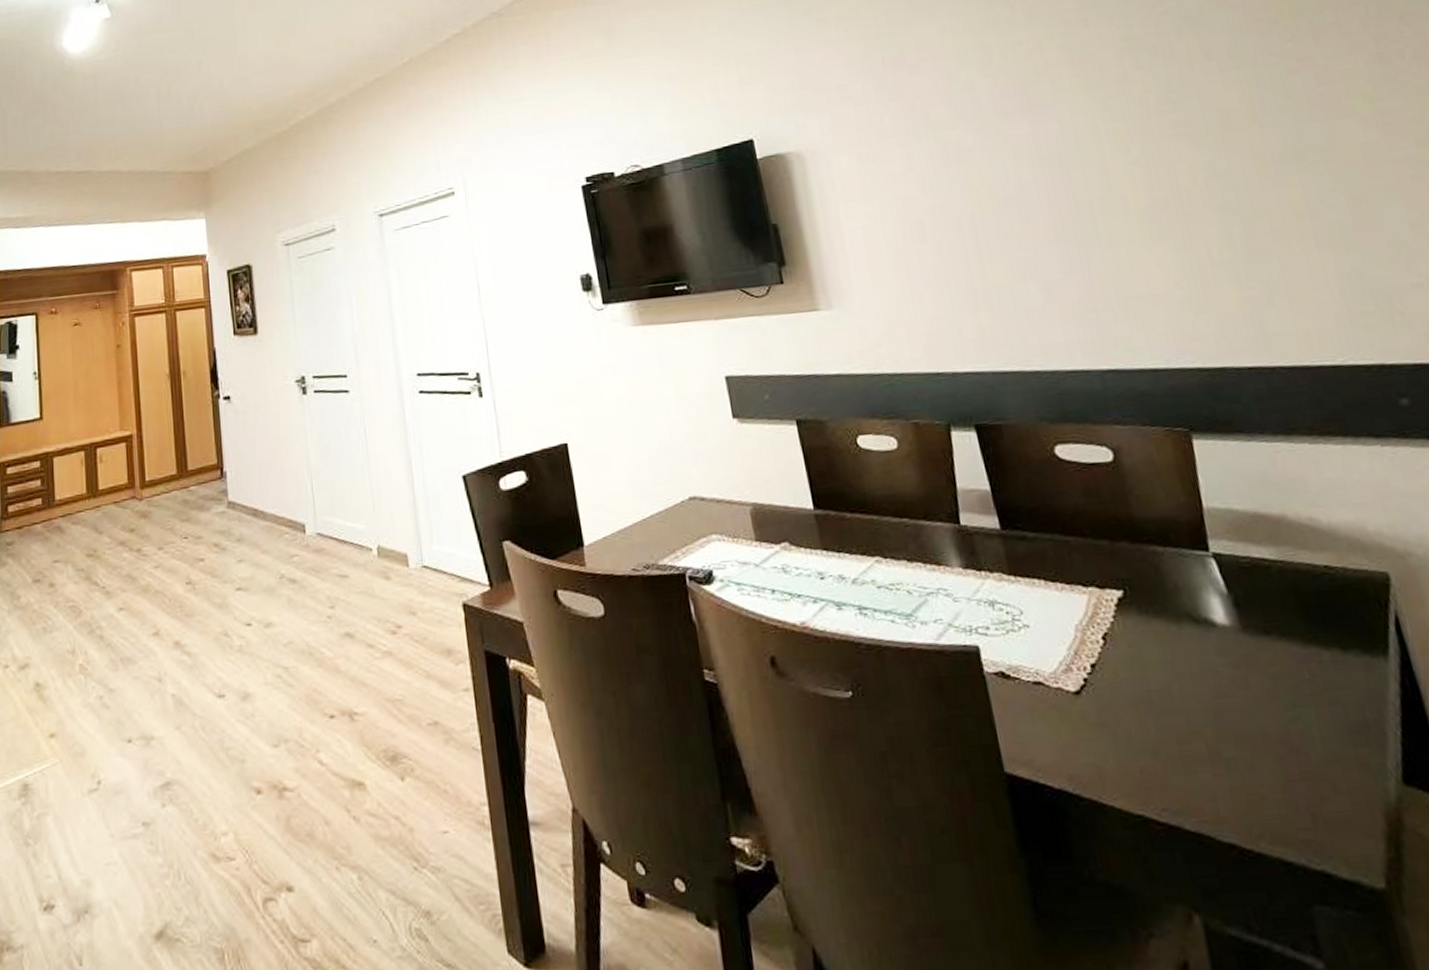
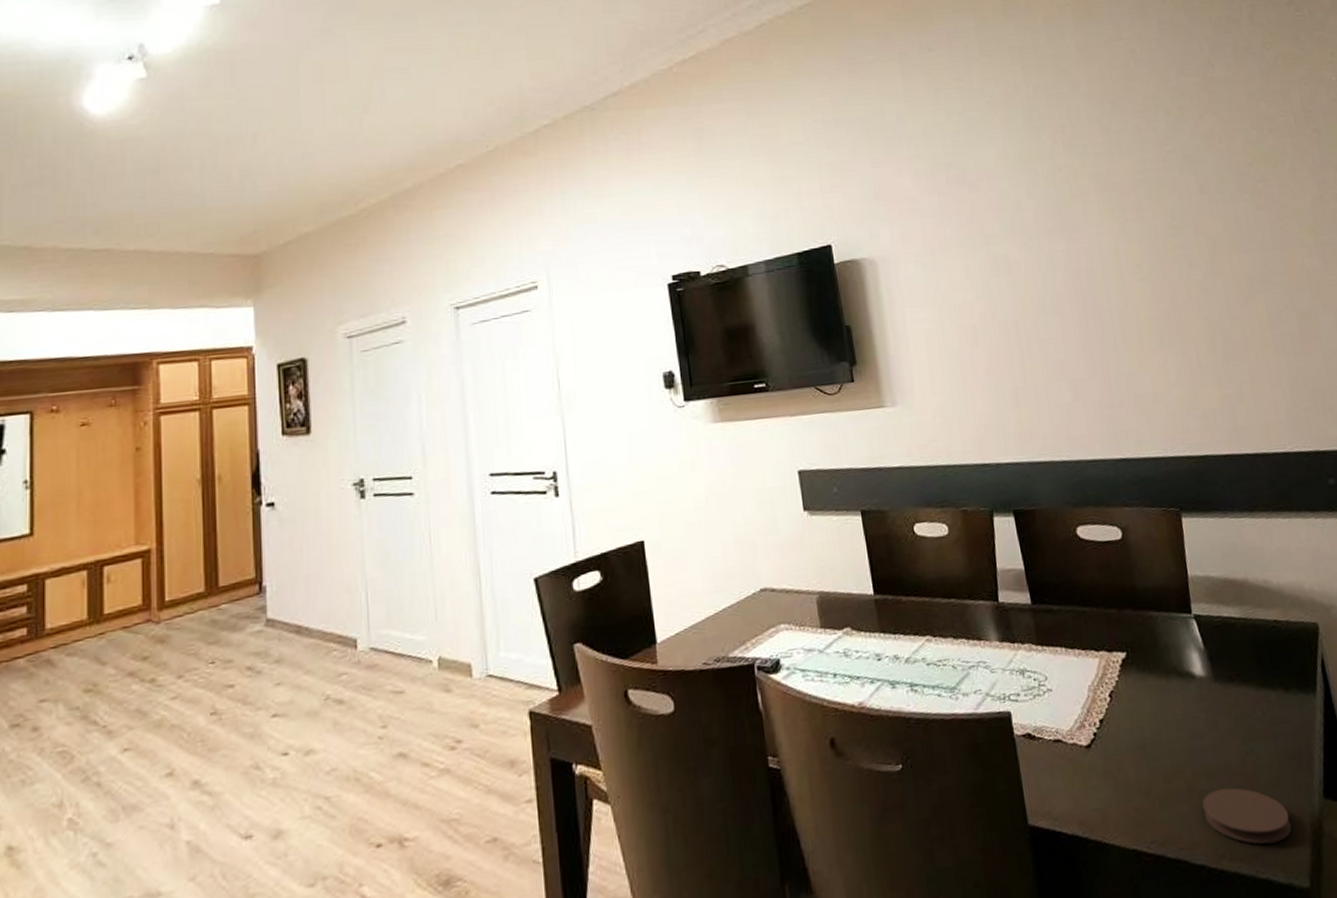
coaster: none [1229,758,1358,830] -> present [1202,787,1292,844]

